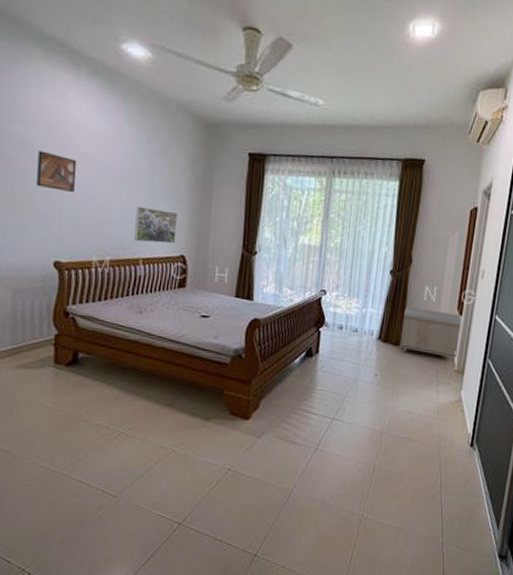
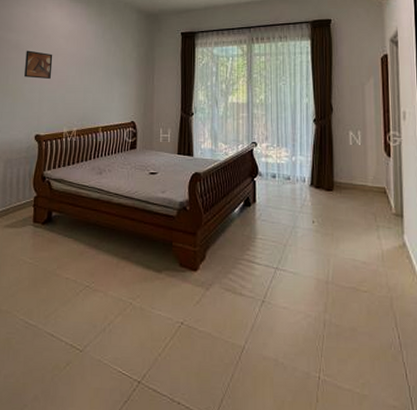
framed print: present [134,206,178,244] -> none [95,84,128,114]
storage bench: present [399,307,462,361] -> none [332,152,392,204]

